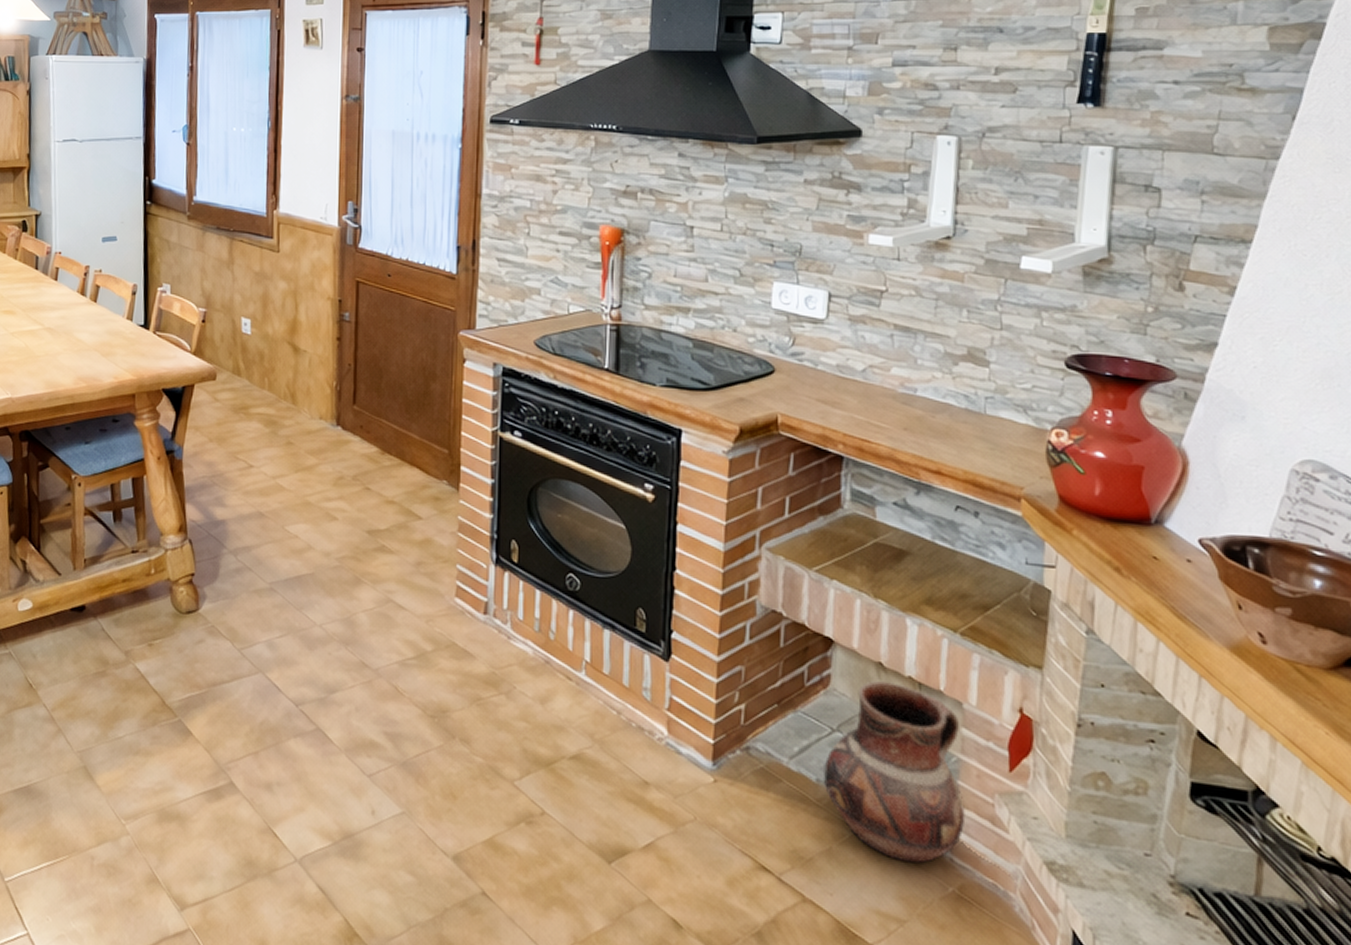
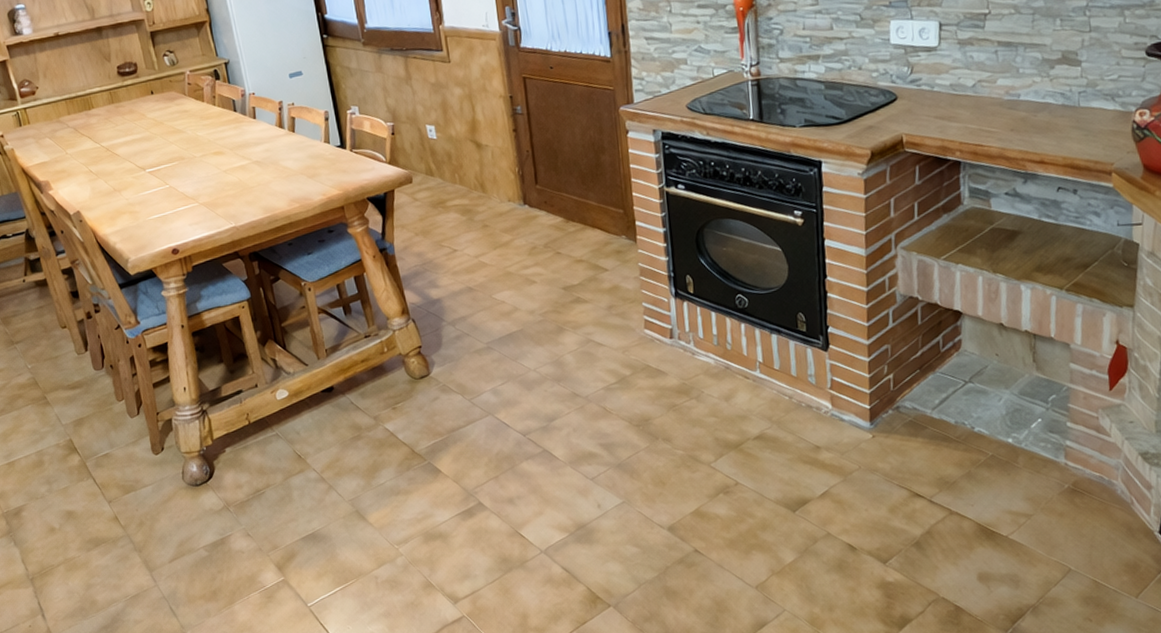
ceramic pot: present [824,681,966,864] -> none [960,337,1076,472]

